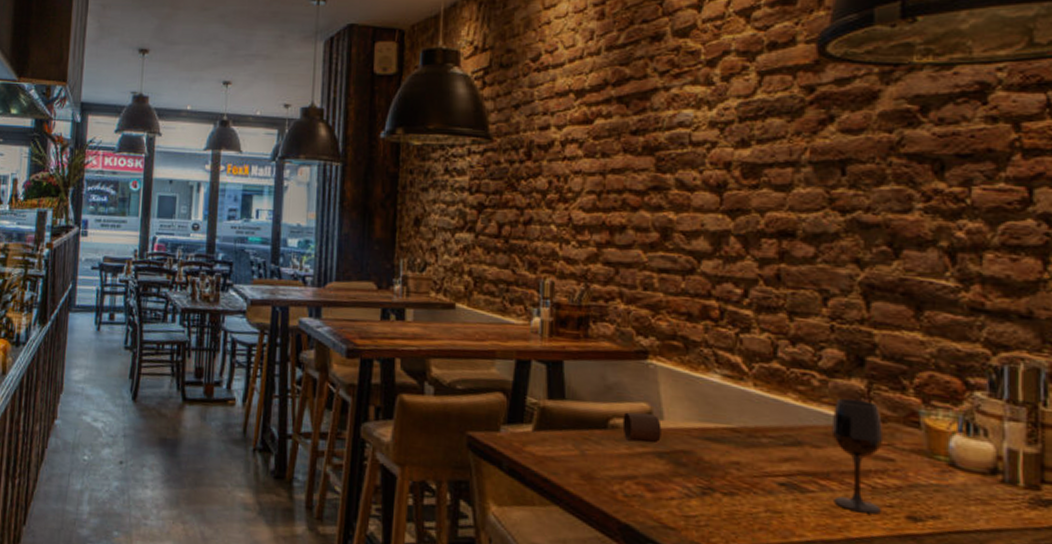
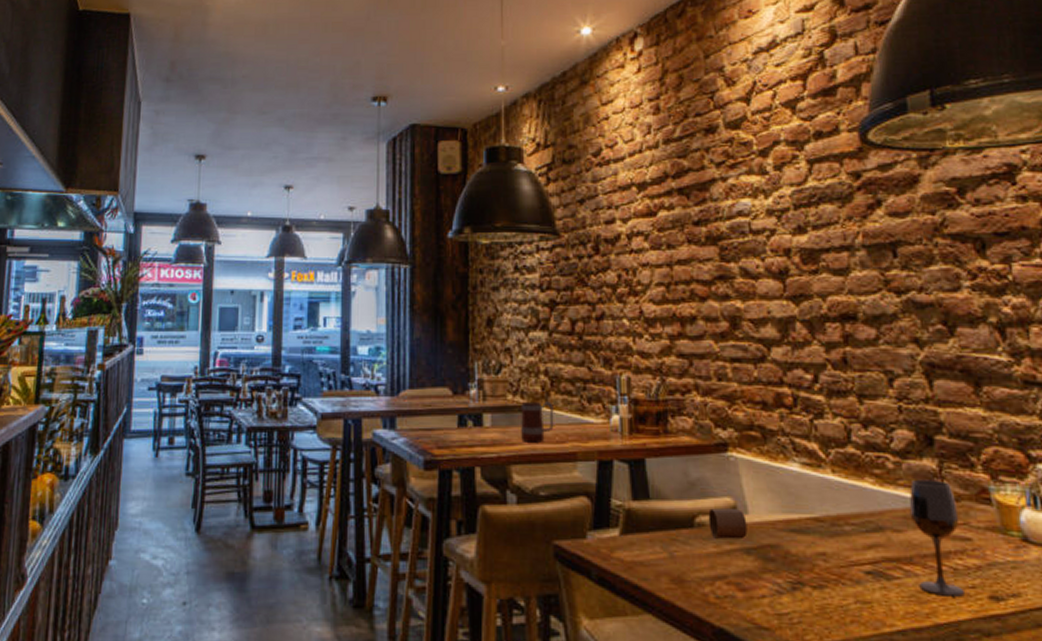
beer mug: none [442,299,476,339] -> present [521,401,554,443]

